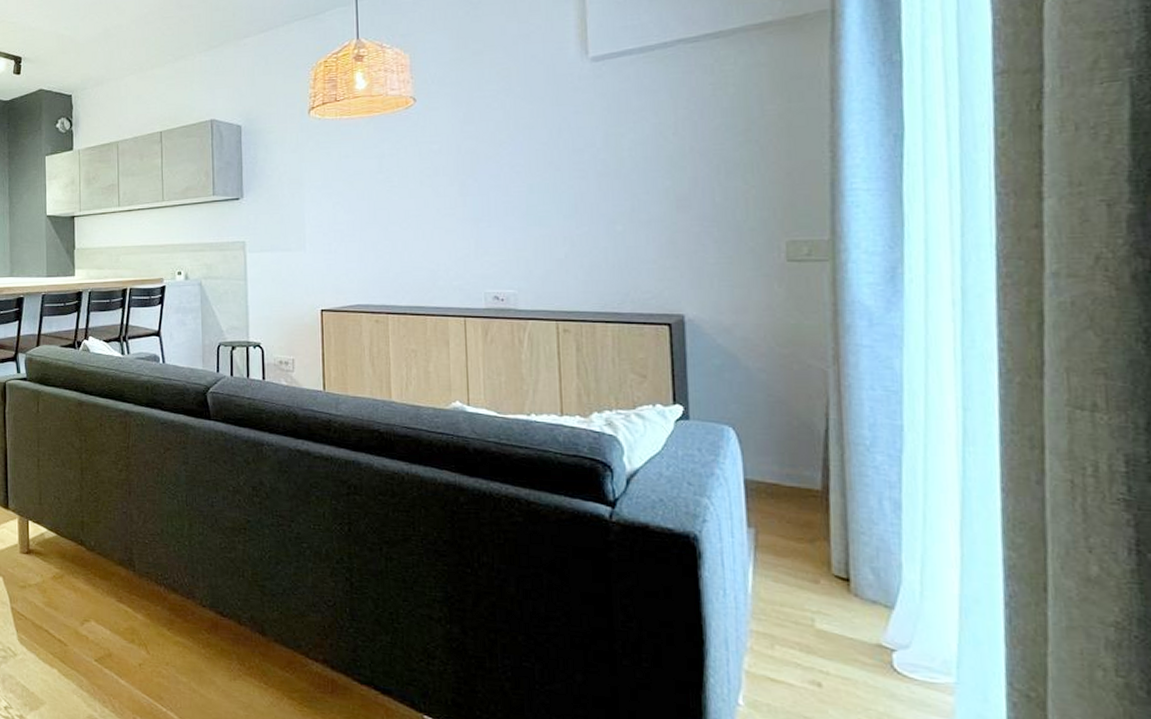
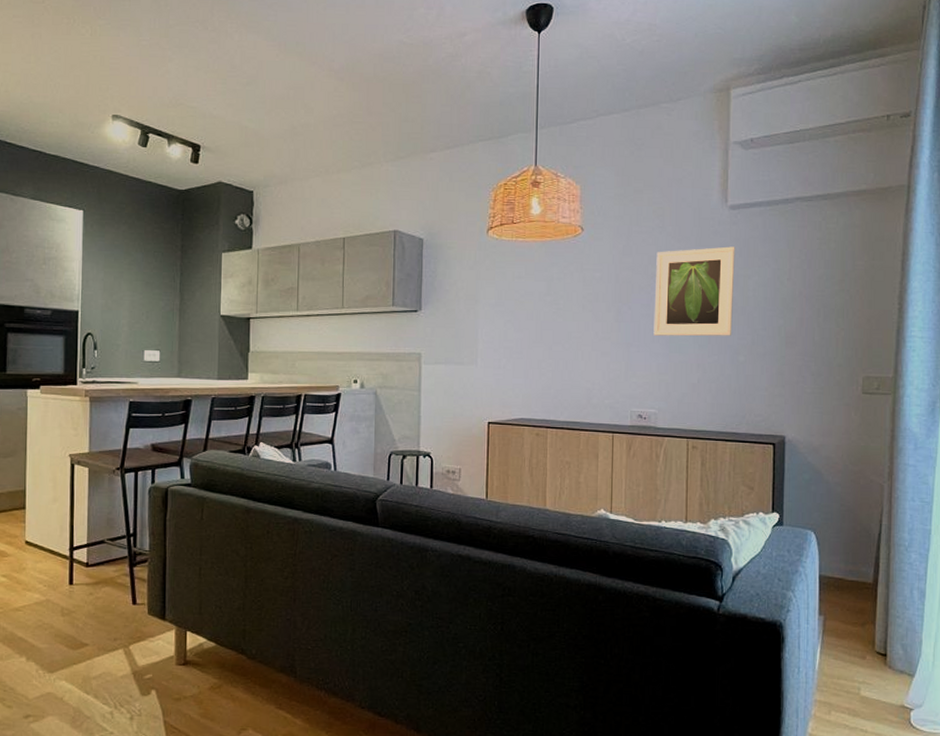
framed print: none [504,102,605,208] -> present [653,246,735,337]

